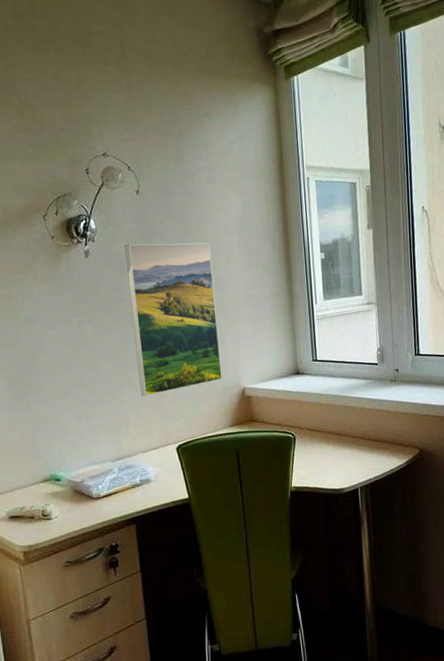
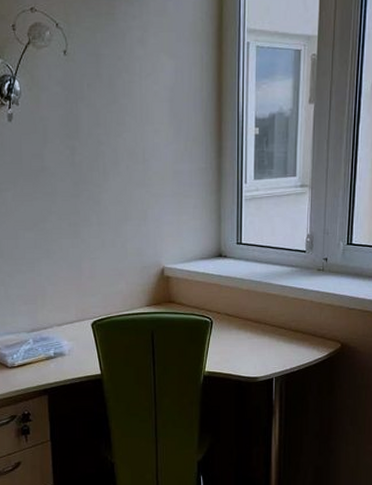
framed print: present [125,242,222,397] -> none [49,109,142,270]

